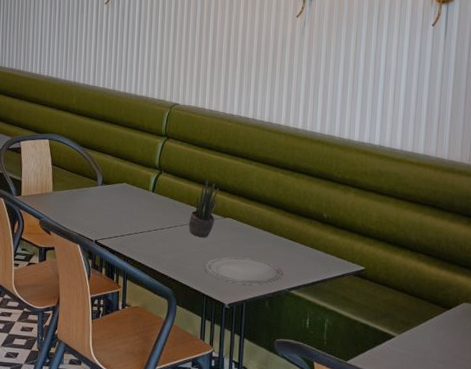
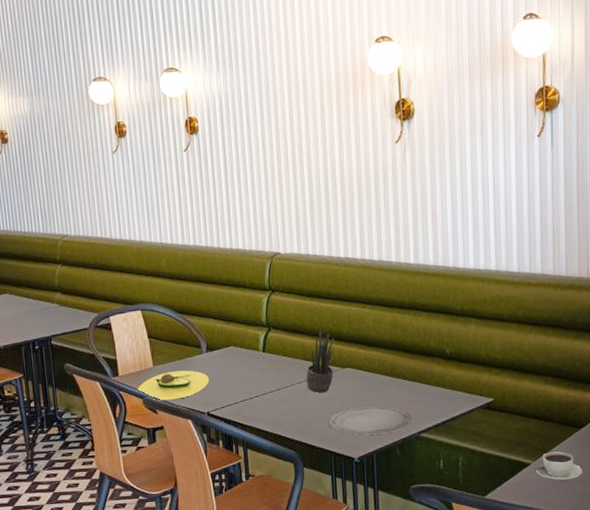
avocado: none [36,198,101,225] -> present [137,370,210,401]
coffee cup: none [399,328,448,359] -> present [535,451,583,481]

